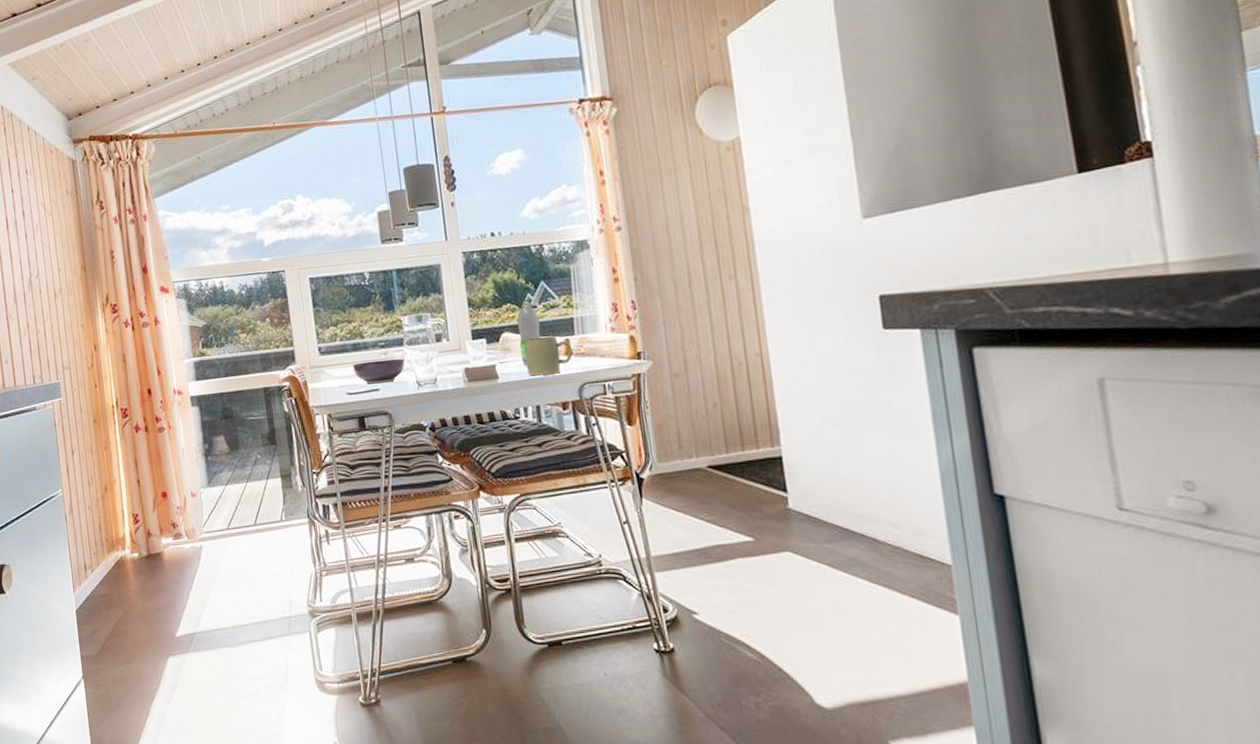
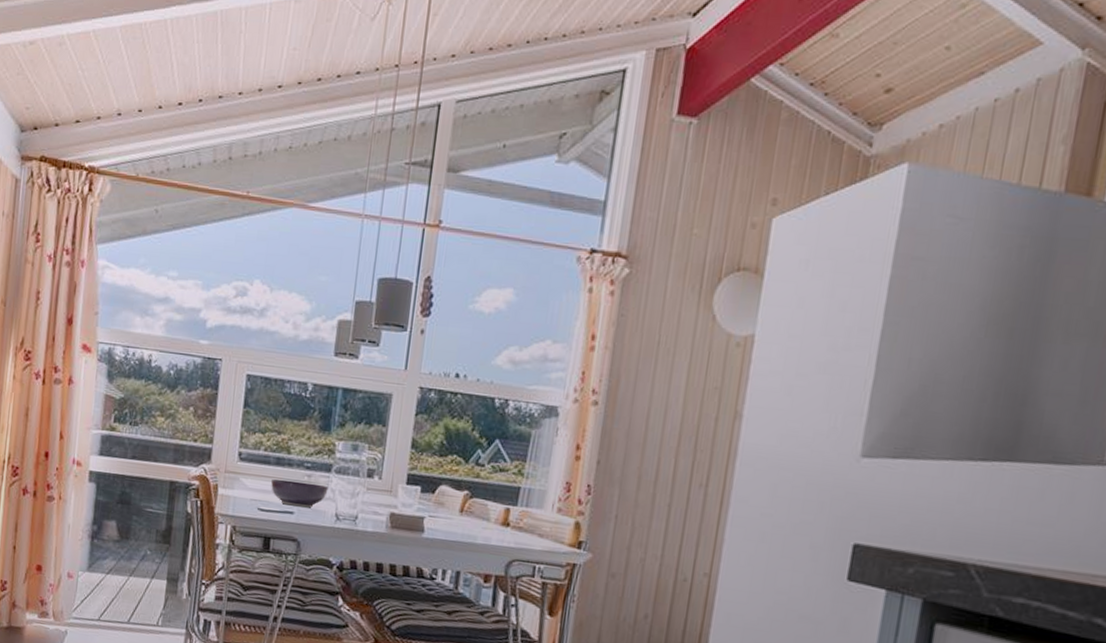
bottle: present [517,299,541,368] -> none [453,454,484,528]
mug: present [523,336,573,376] -> none [456,497,511,543]

